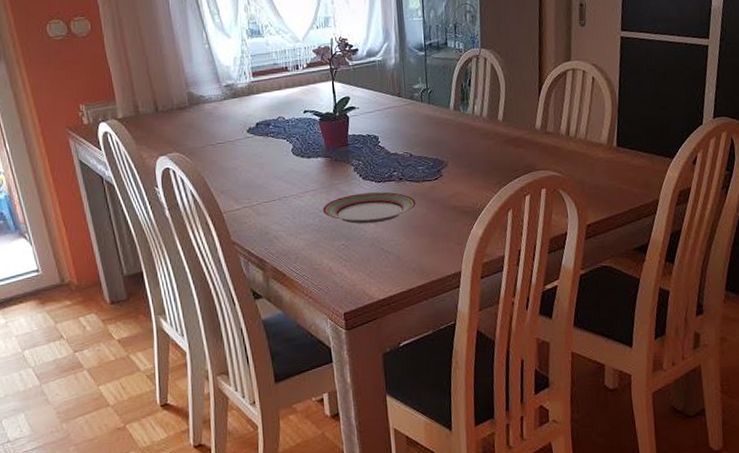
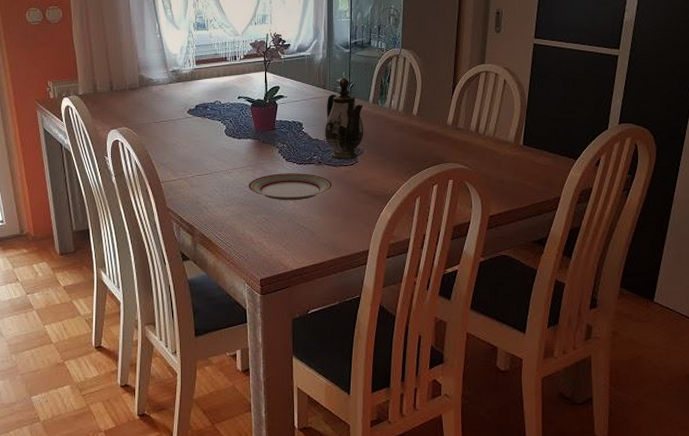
teapot: none [403,83,447,175] -> present [325,77,364,160]

